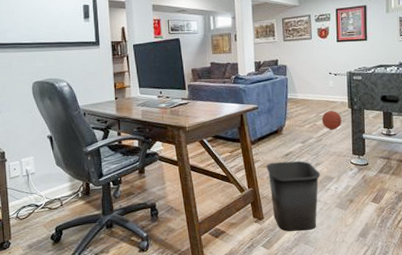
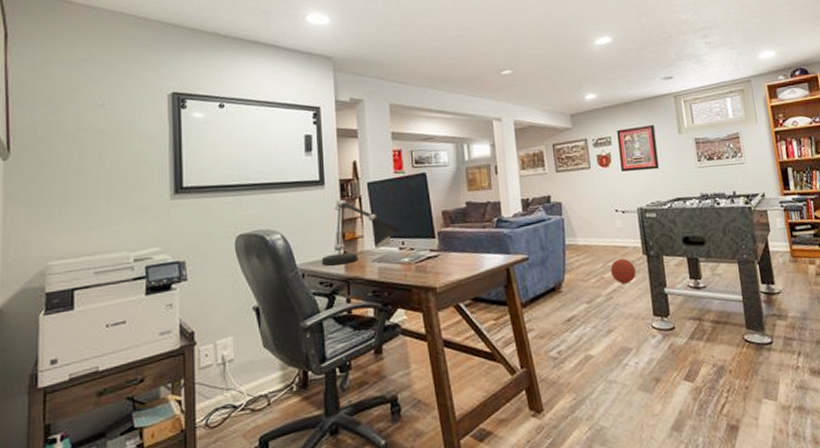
desk lamp: none [98,58,158,108] -> present [321,200,400,266]
waste bin: present [266,160,320,232] -> none [543,327,615,428]

